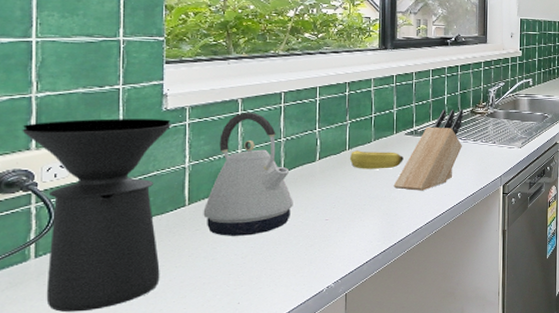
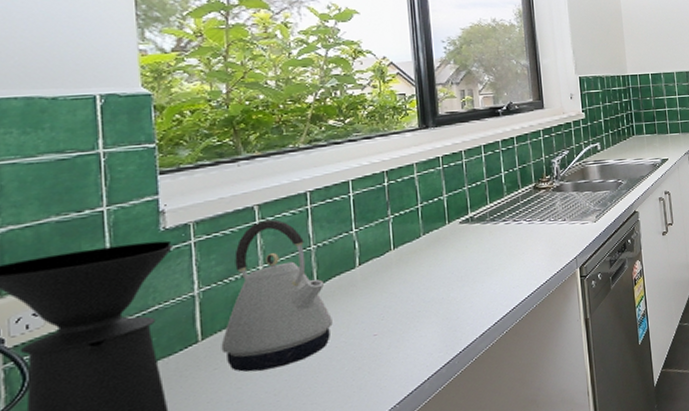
banana: present [349,150,403,169] -> none [395,245,461,270]
knife block: present [393,109,464,191] -> none [451,186,528,288]

